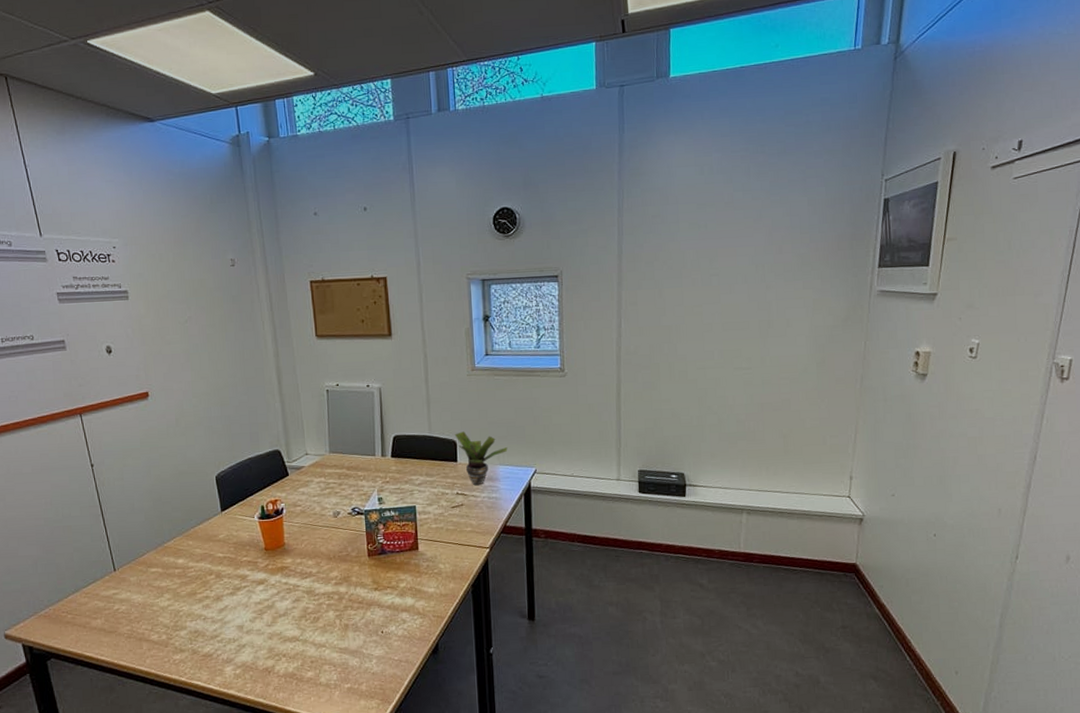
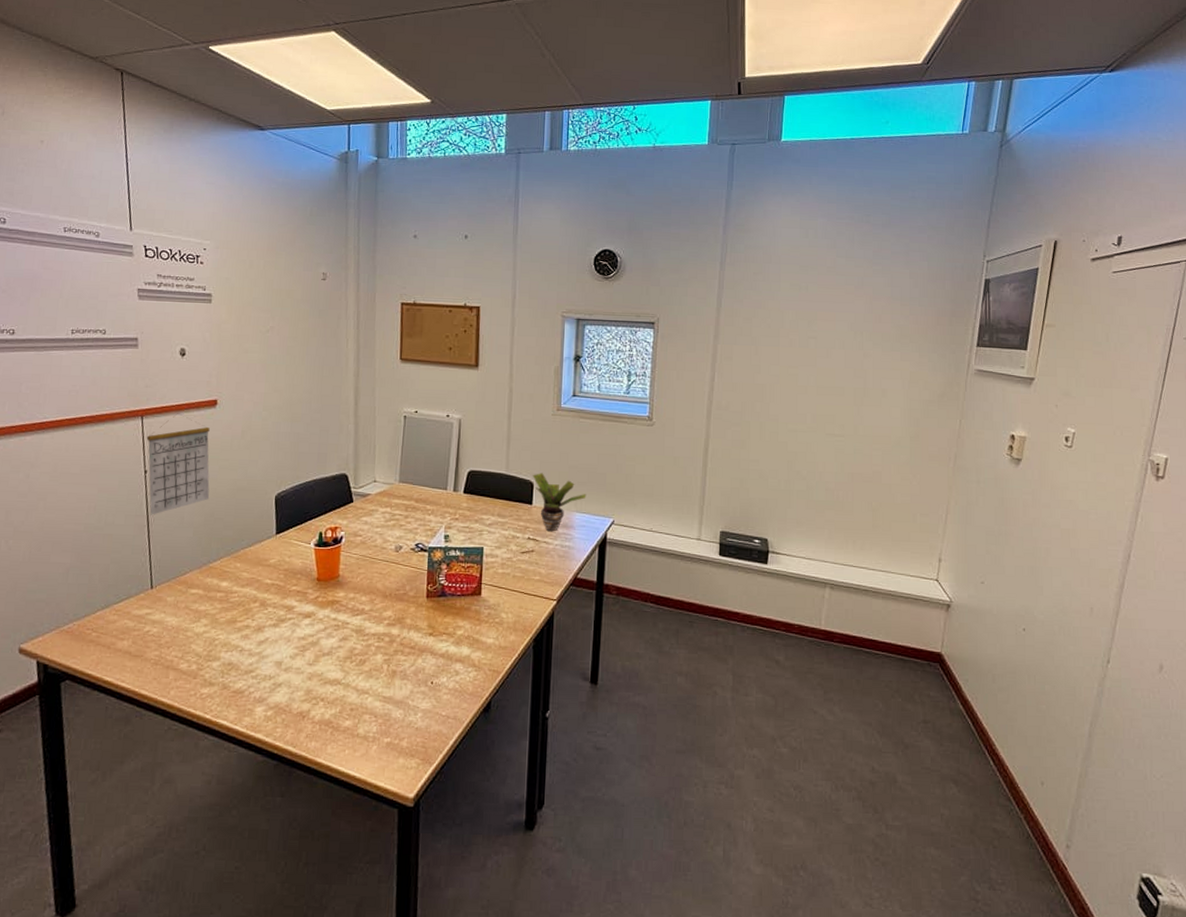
calendar: none [88,408,155,505] -> present [146,413,210,515]

